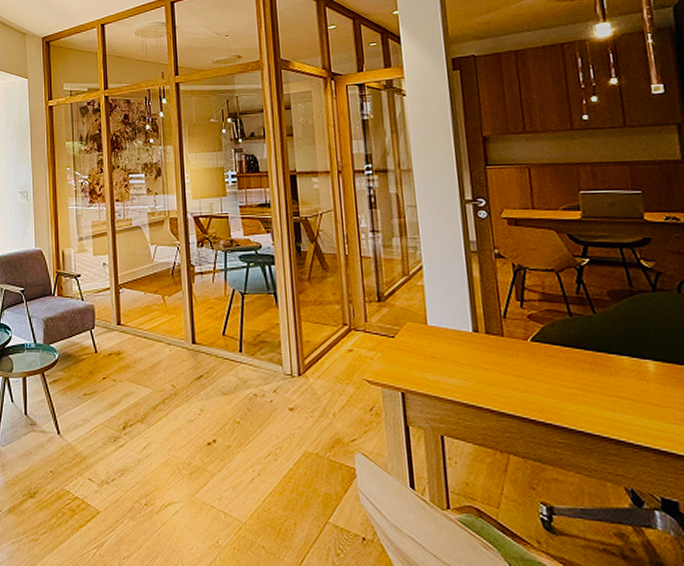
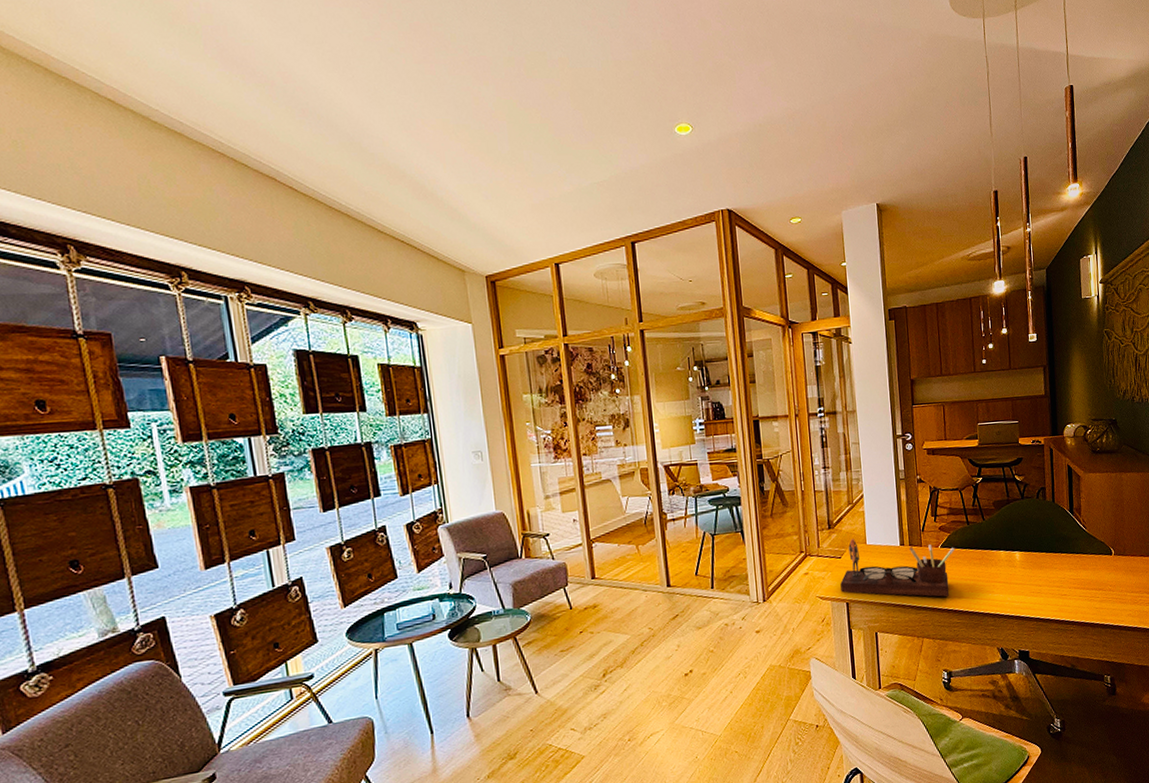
desk organizer: none [393,317,553,405] -> present [840,539,955,597]

